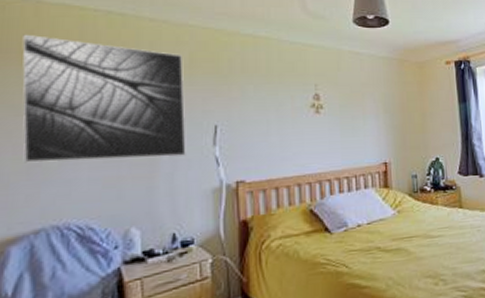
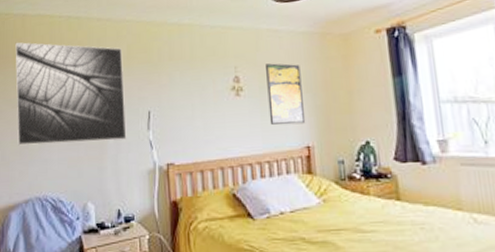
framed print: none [347,84,384,143] -> present [266,63,306,125]

